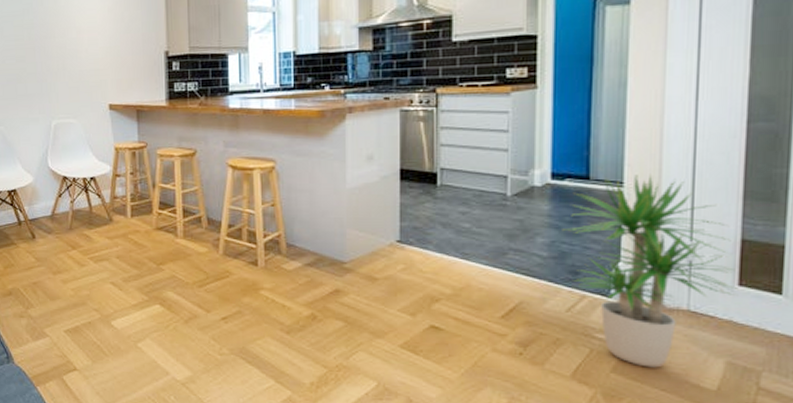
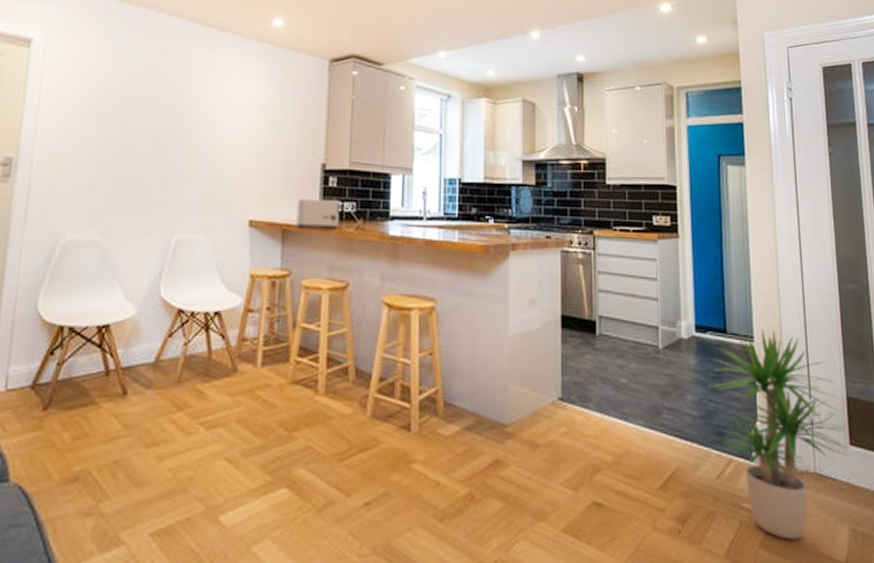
toaster: none [147,81,187,109] -> present [296,198,344,230]

